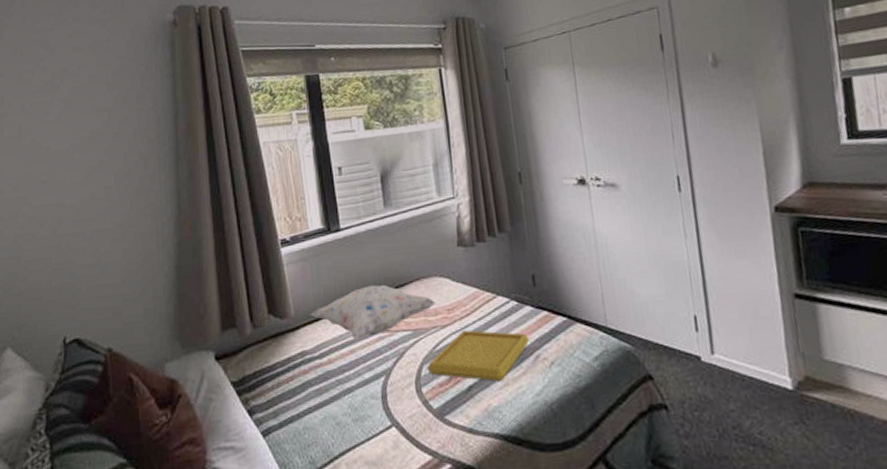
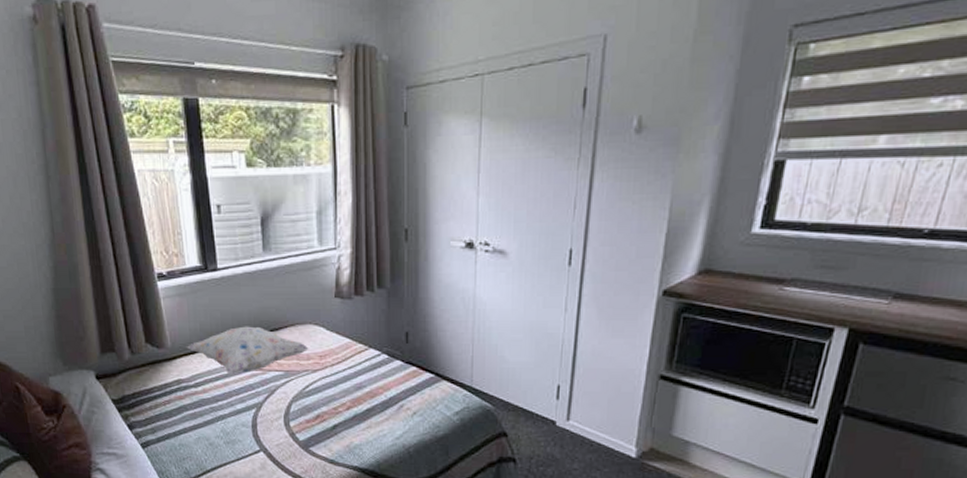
serving tray: present [427,330,529,381] -> none [296,376,395,423]

